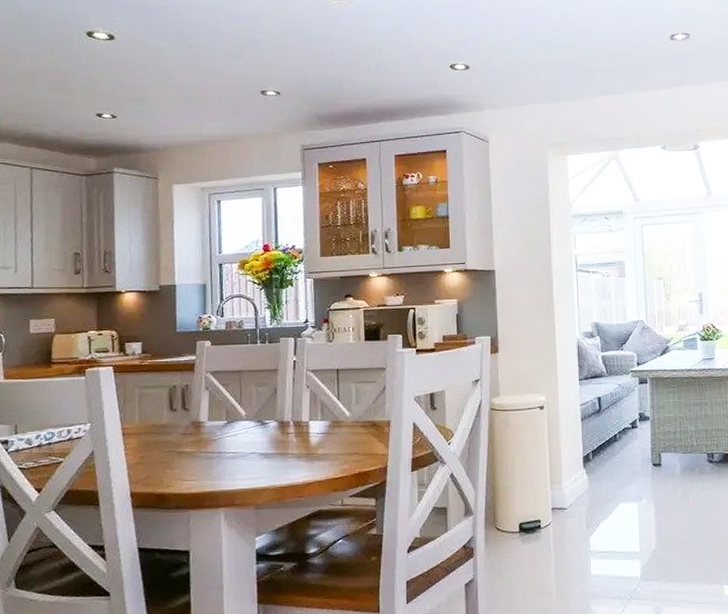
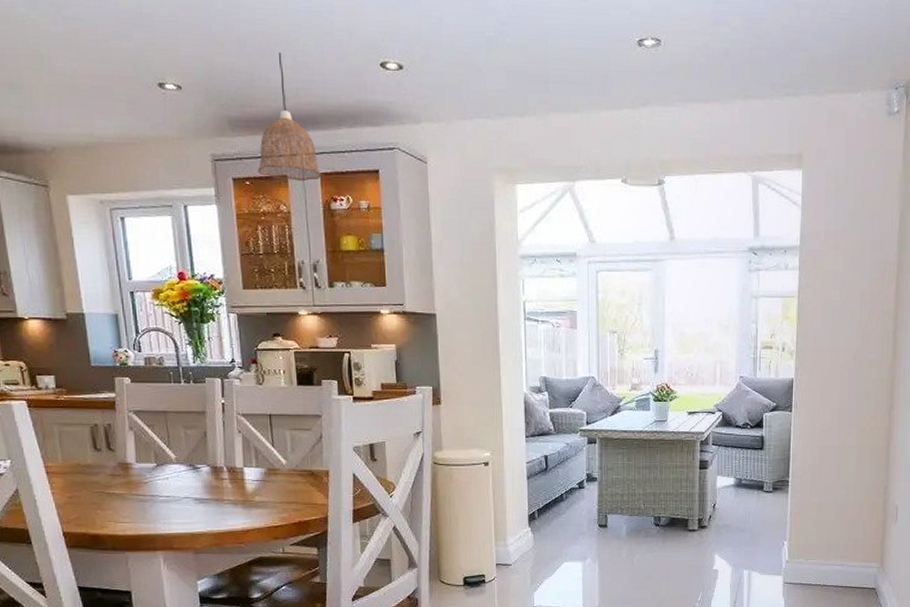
pendant lamp: none [340,62,396,163] -> present [257,53,322,182]

